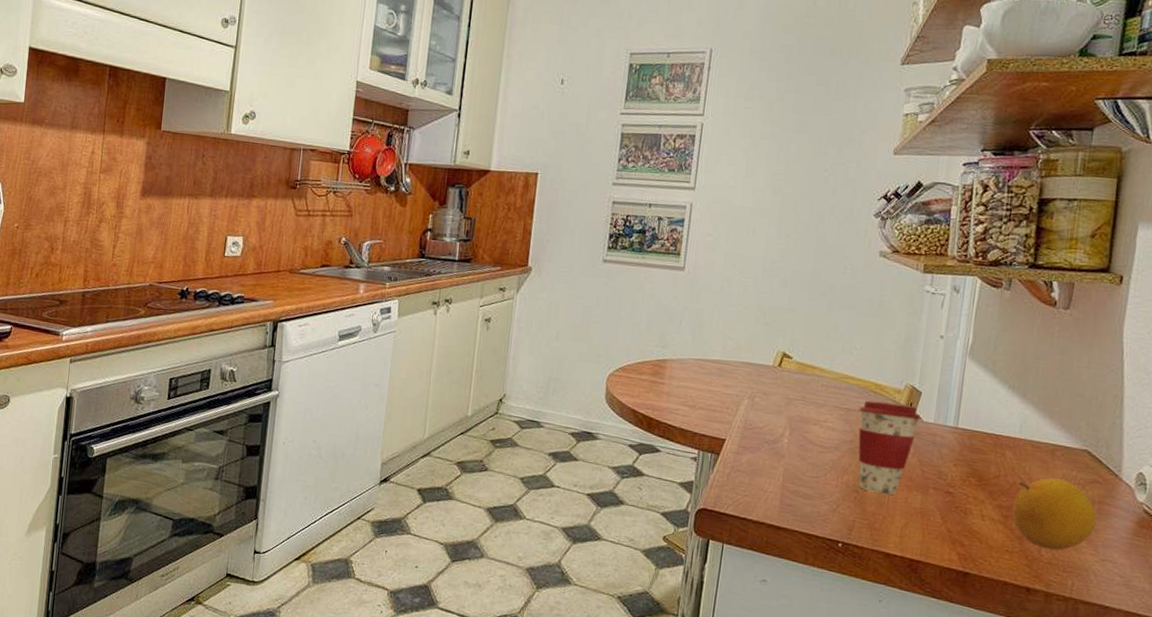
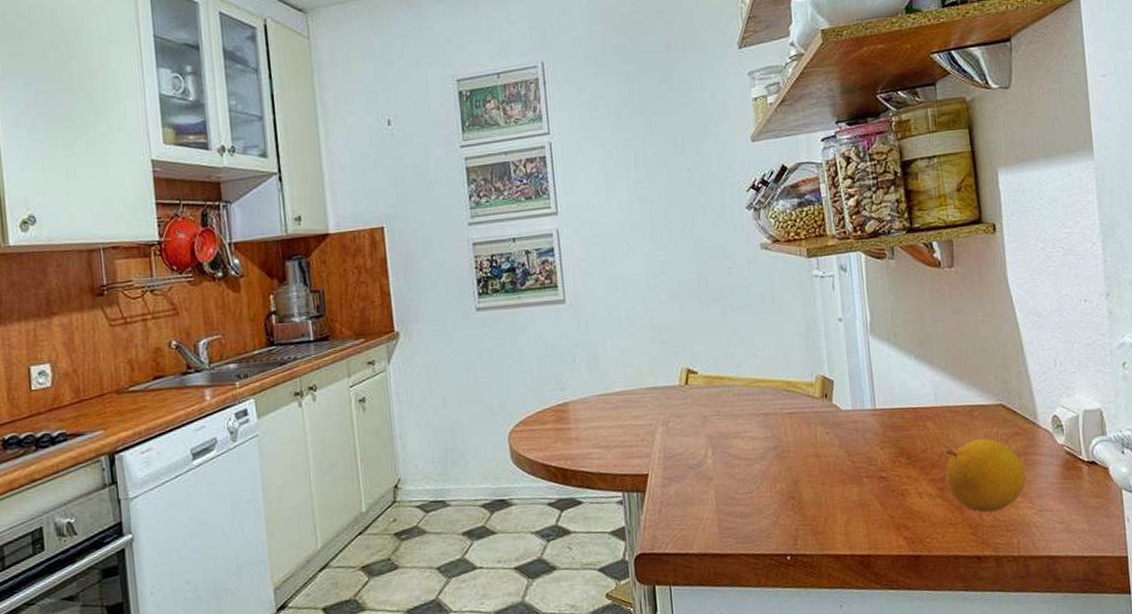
coffee cup: present [858,400,921,495] -> none [776,397,839,495]

